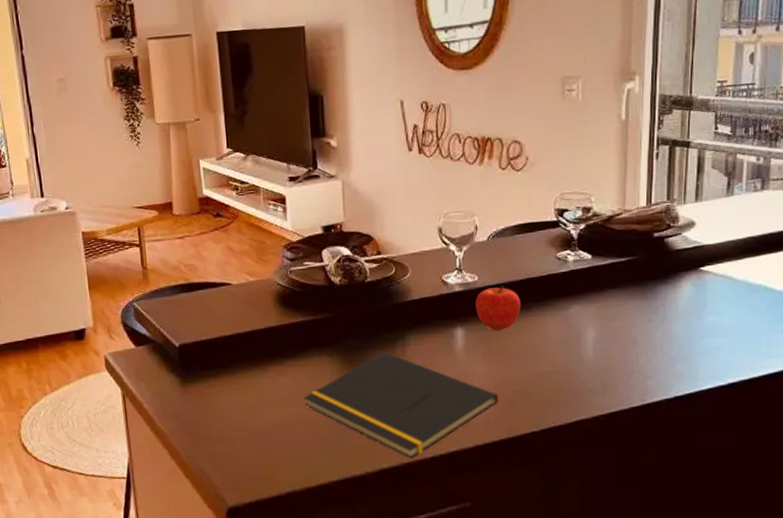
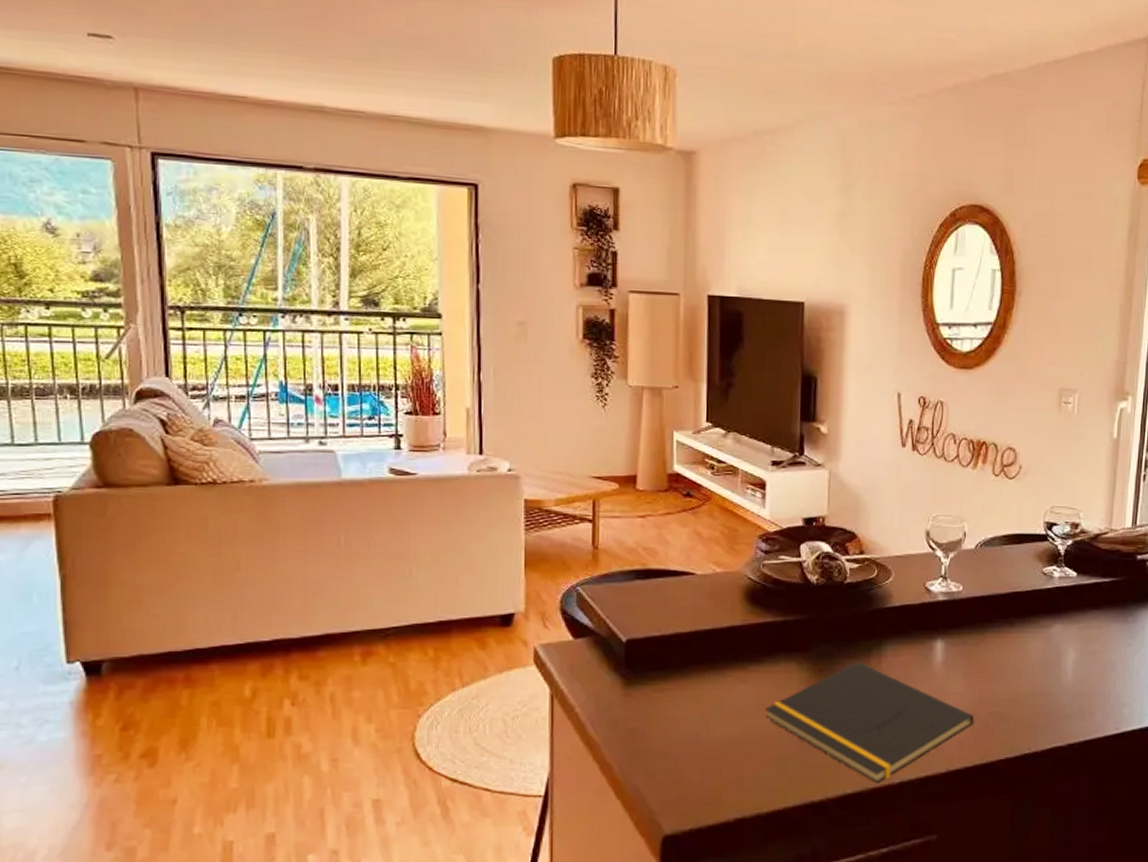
fruit: present [475,286,521,331] -> none [958,598,1005,646]

